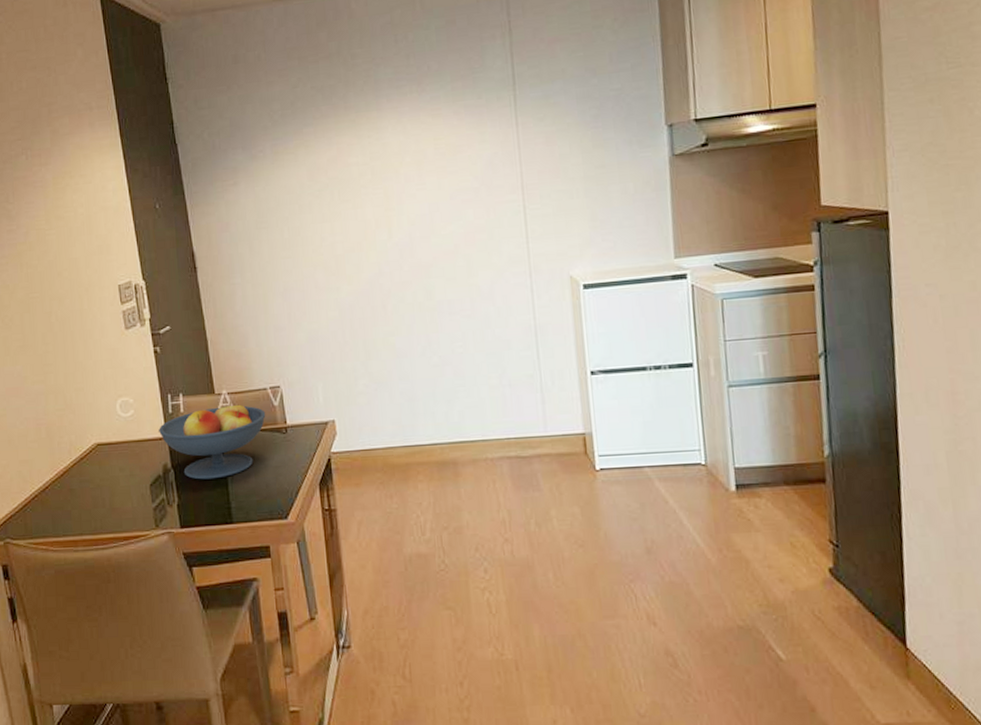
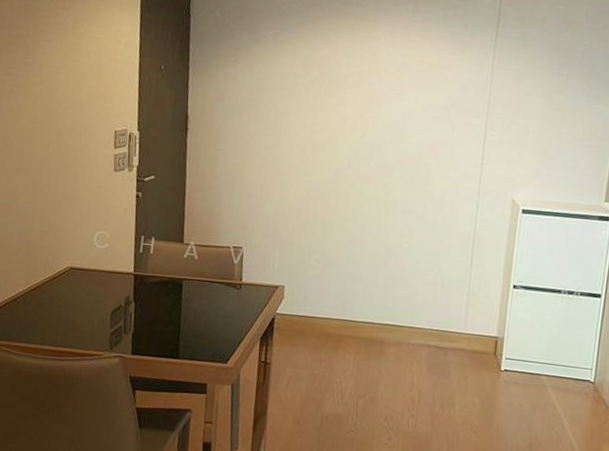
fruit bowl: present [159,401,266,480] -> none [127,252,225,318]

